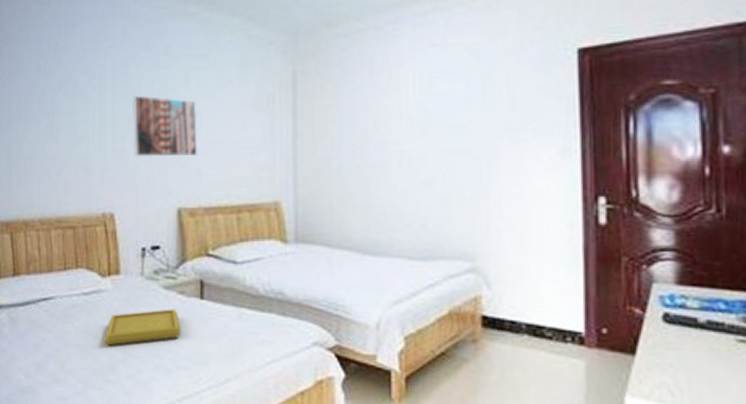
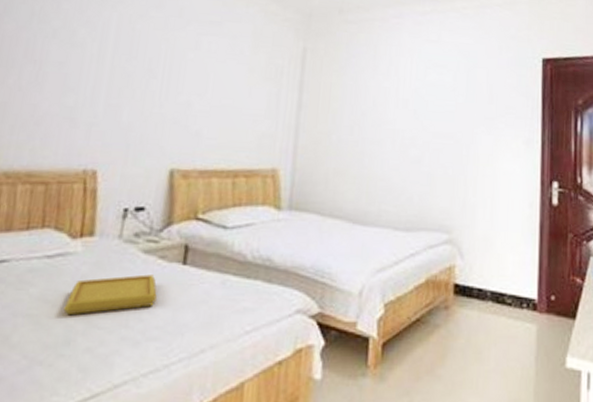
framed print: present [132,94,197,157] -> none [129,51,204,118]

